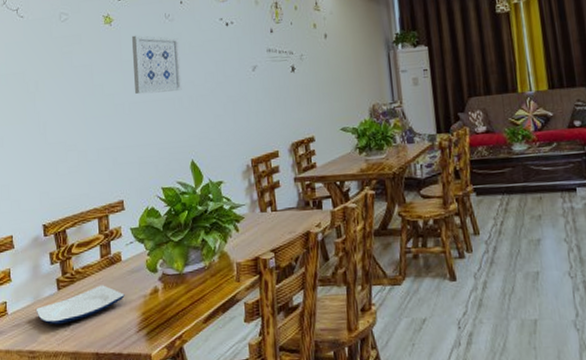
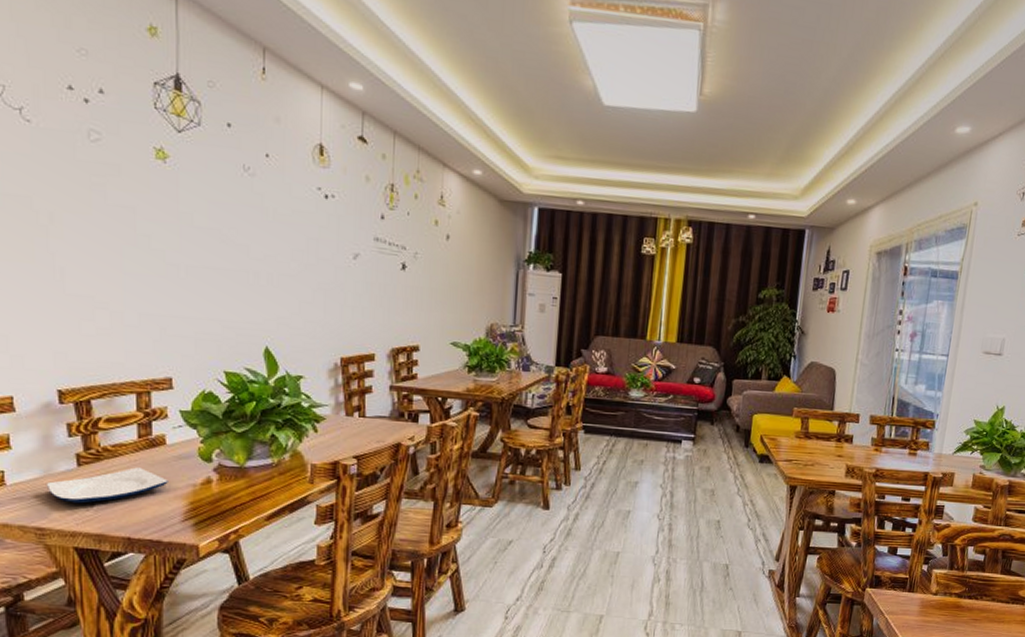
wall art: present [132,35,182,95] -> none [195,182,260,265]

